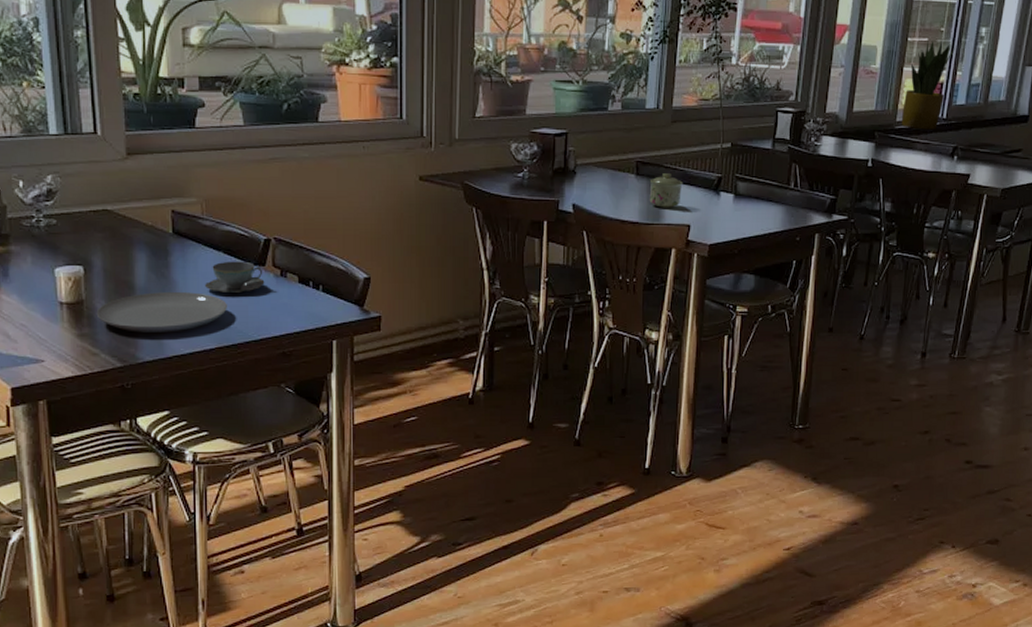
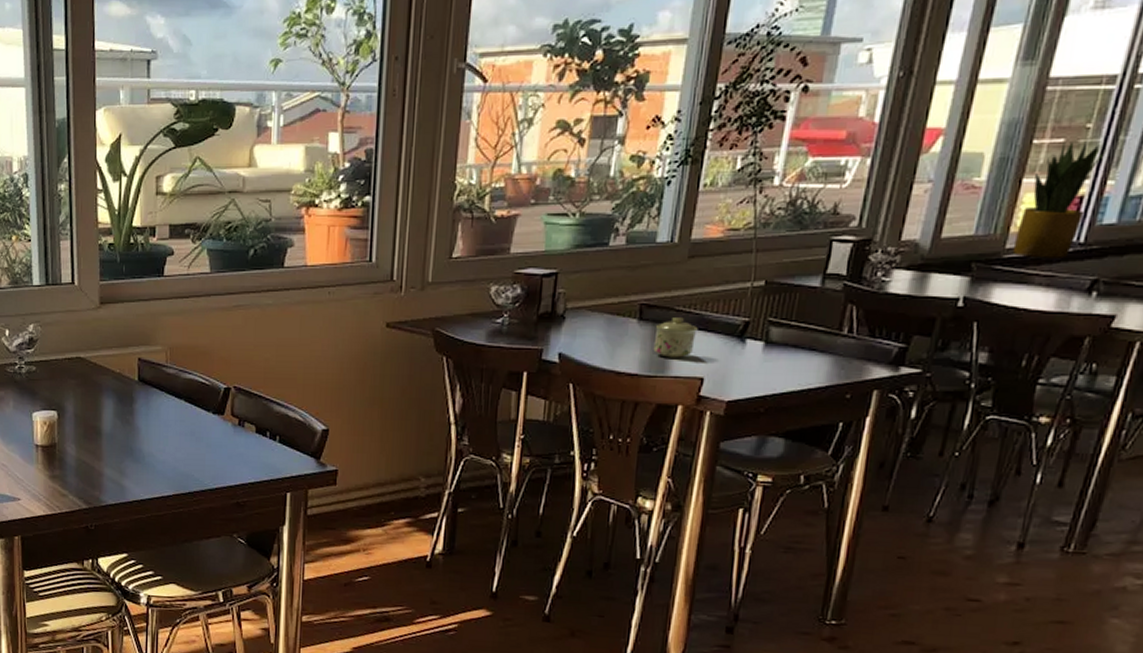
plate: present [96,292,227,332] -> none [66,438,186,478]
teacup: present [205,261,265,293] -> none [166,409,223,441]

